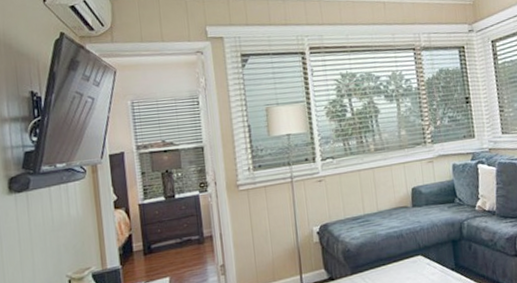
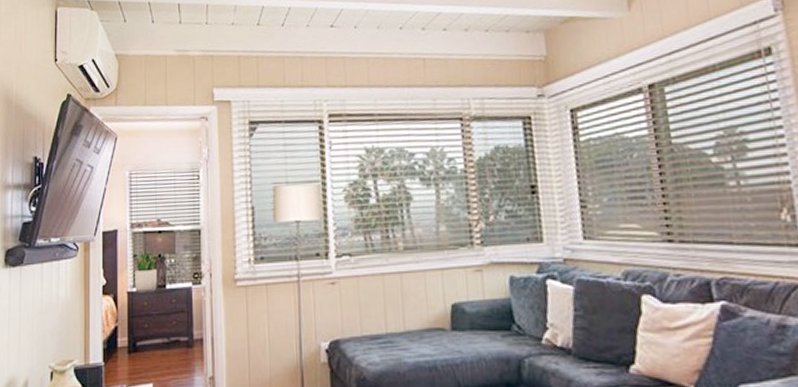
planter: none [143,166,167,205] -> present [133,249,157,293]

